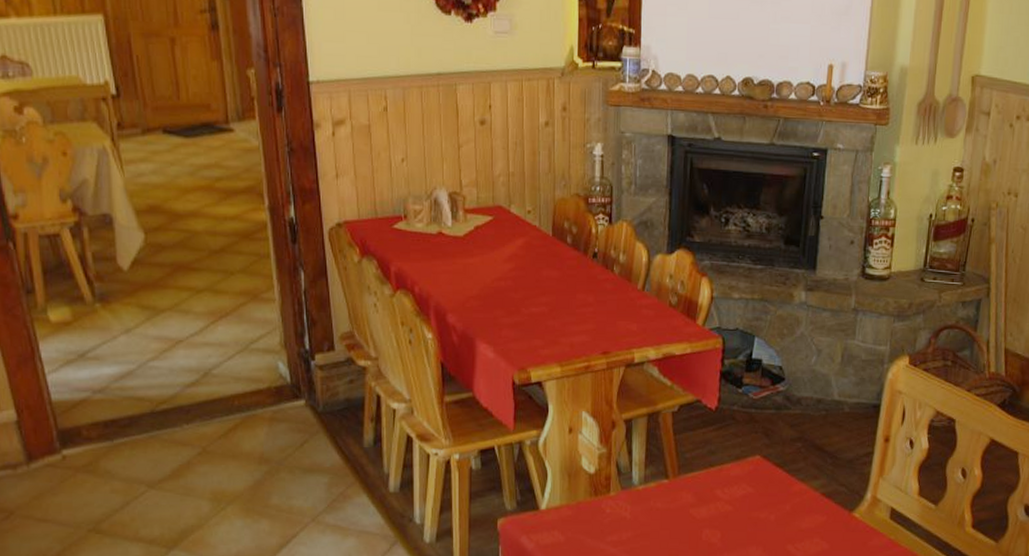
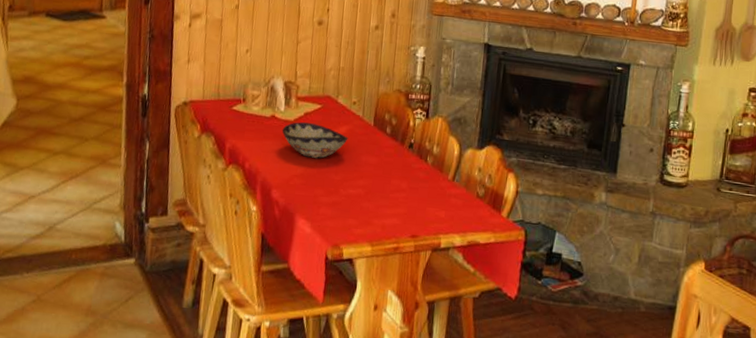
decorative bowl: none [451,237,526,276] -> present [282,122,348,159]

